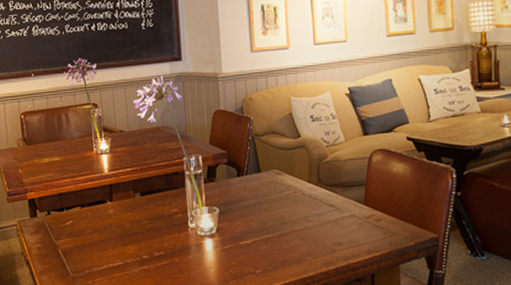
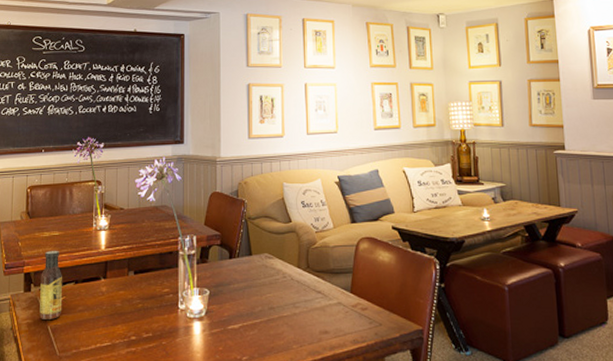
sauce bottle: none [45,175,71,244] -> present [39,250,63,321]

